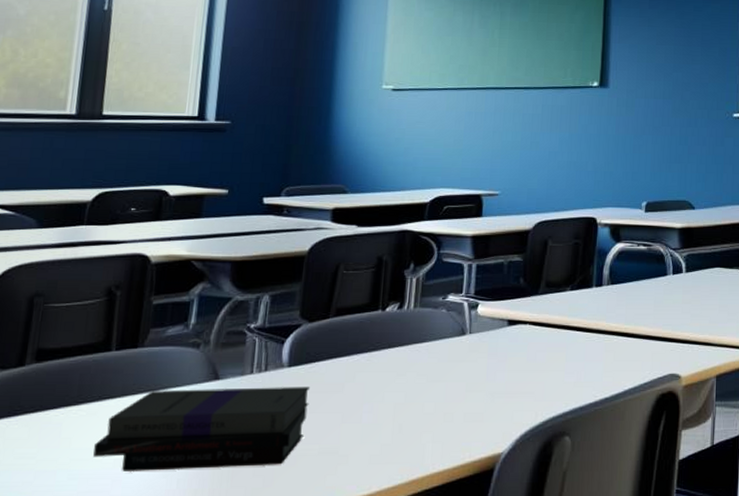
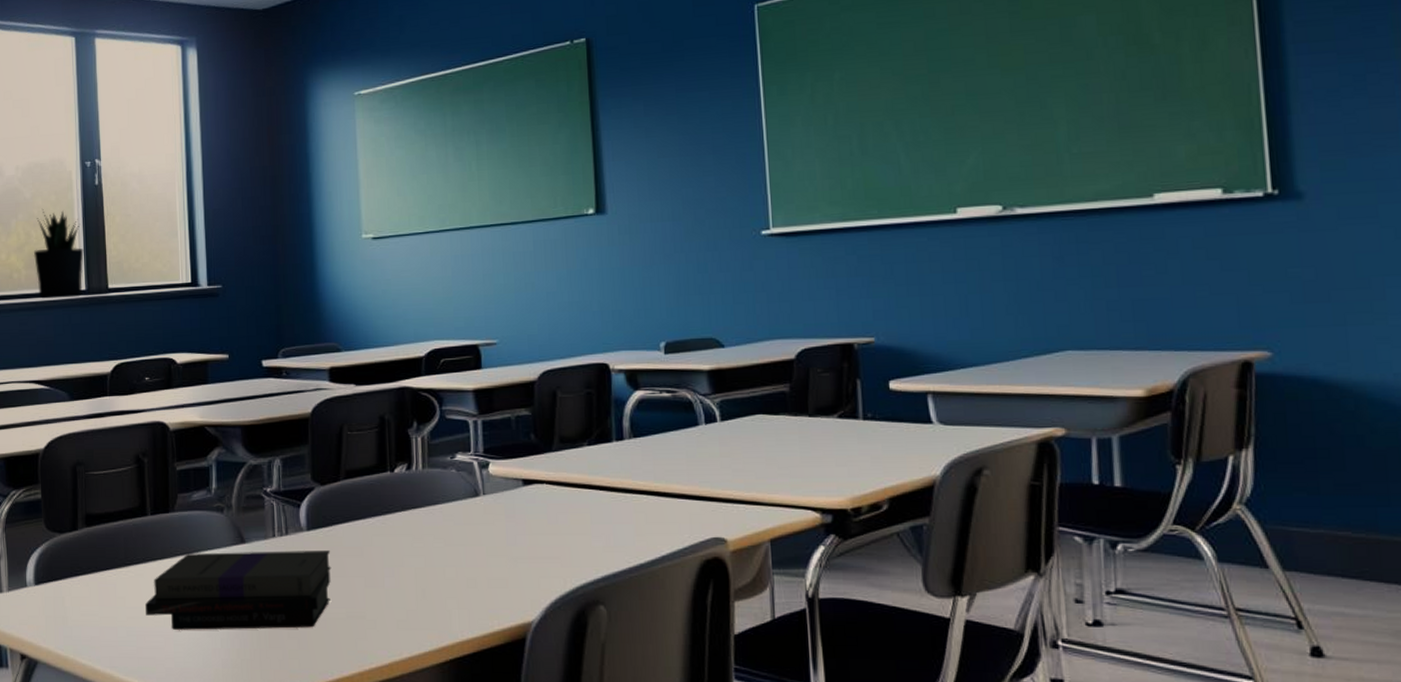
planter: none [18,27,80,121] -> present [33,208,84,299]

